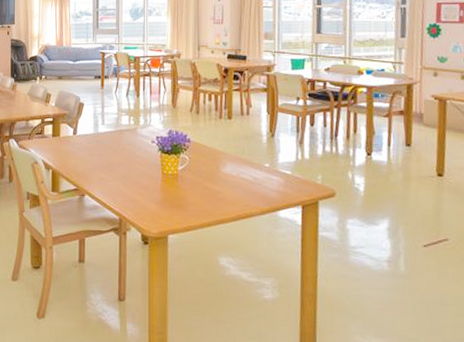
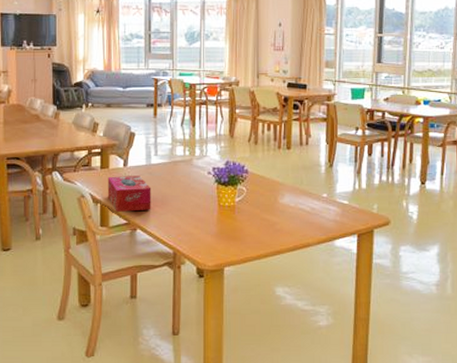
tissue box: none [58,144,99,178] -> present [107,176,151,212]

